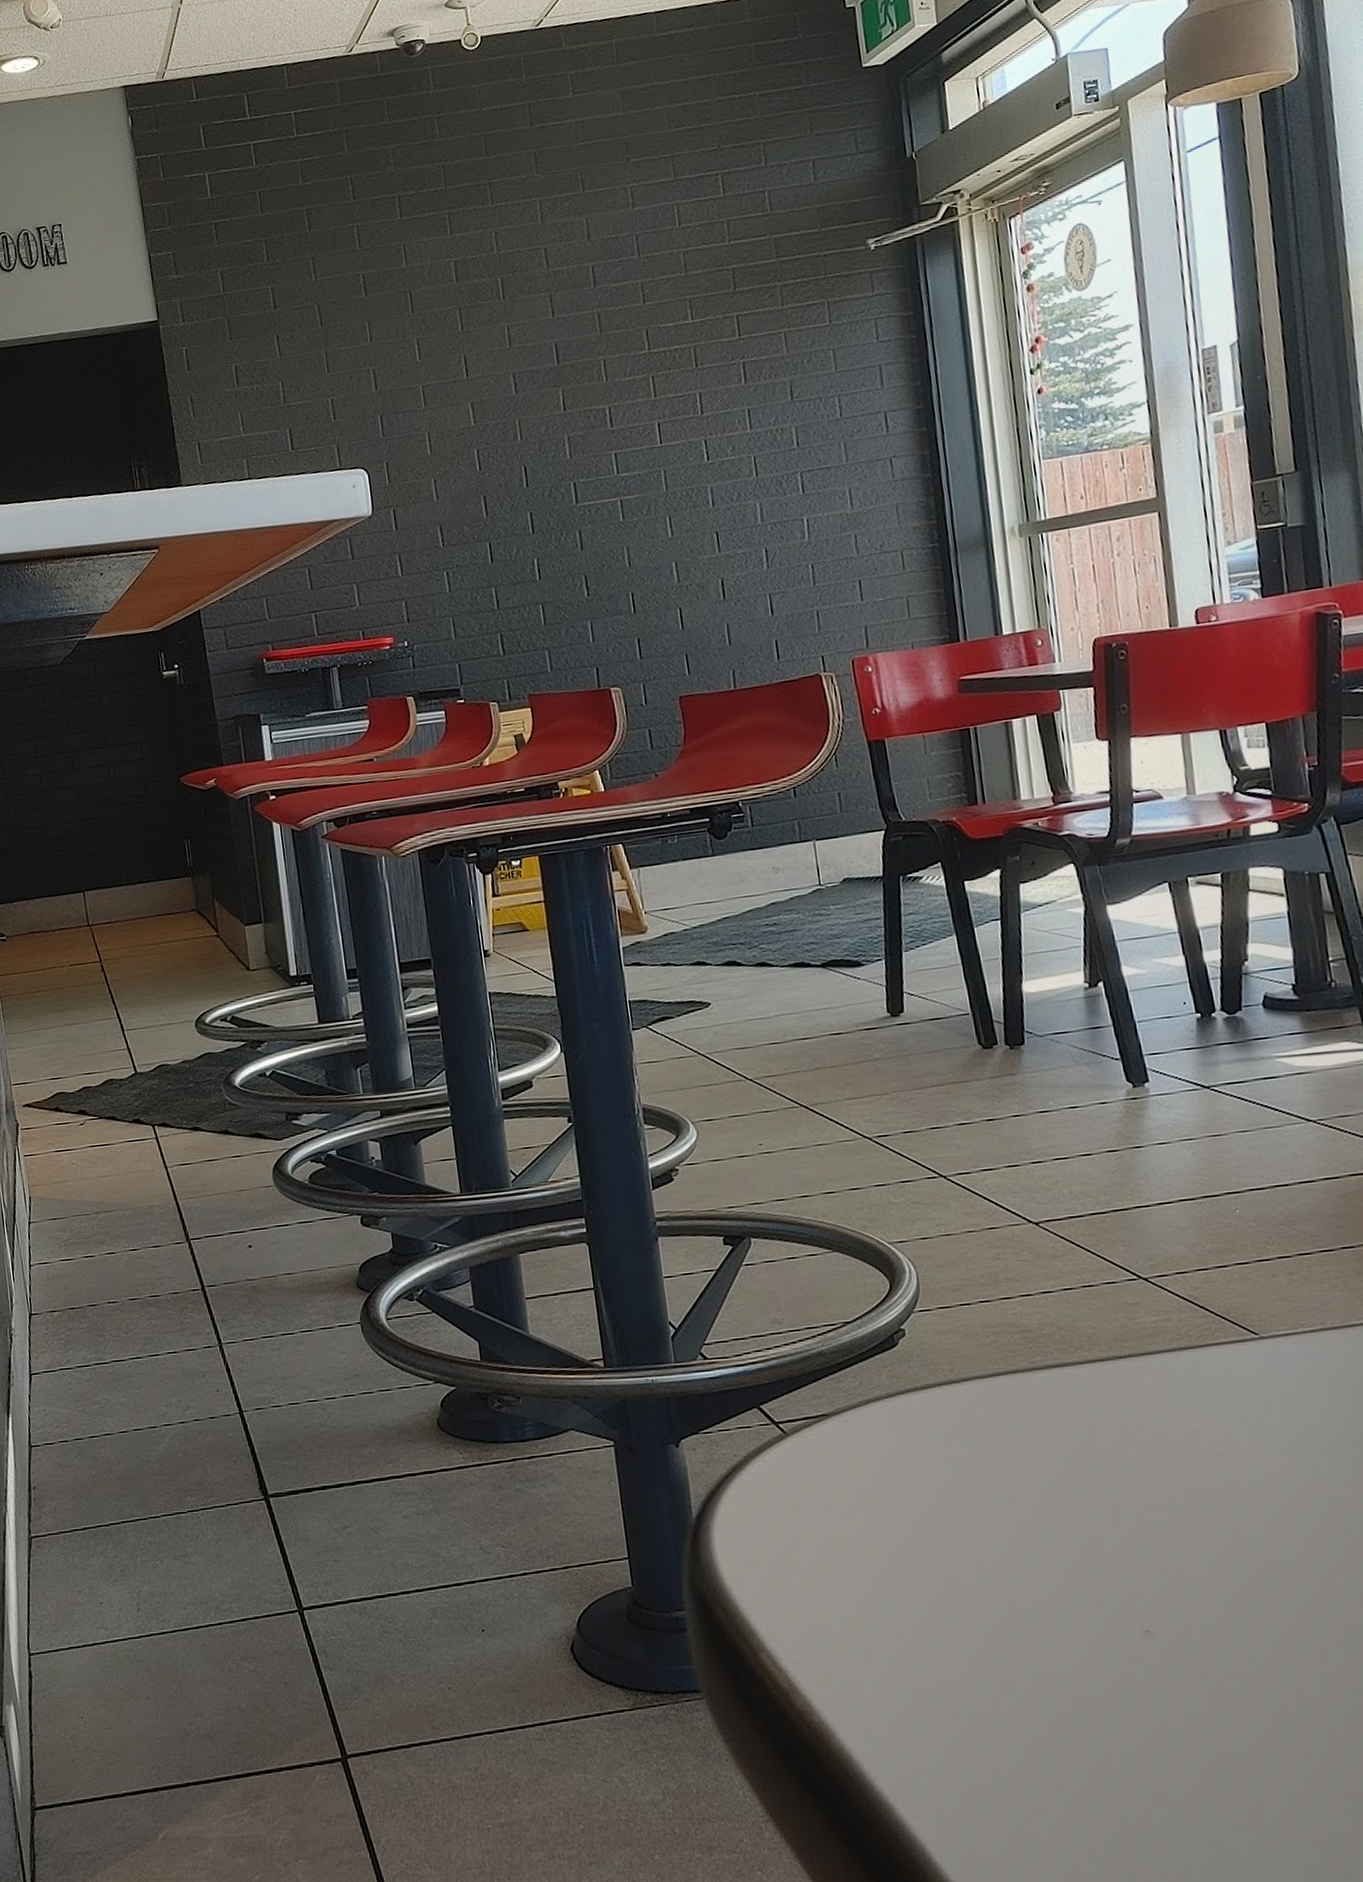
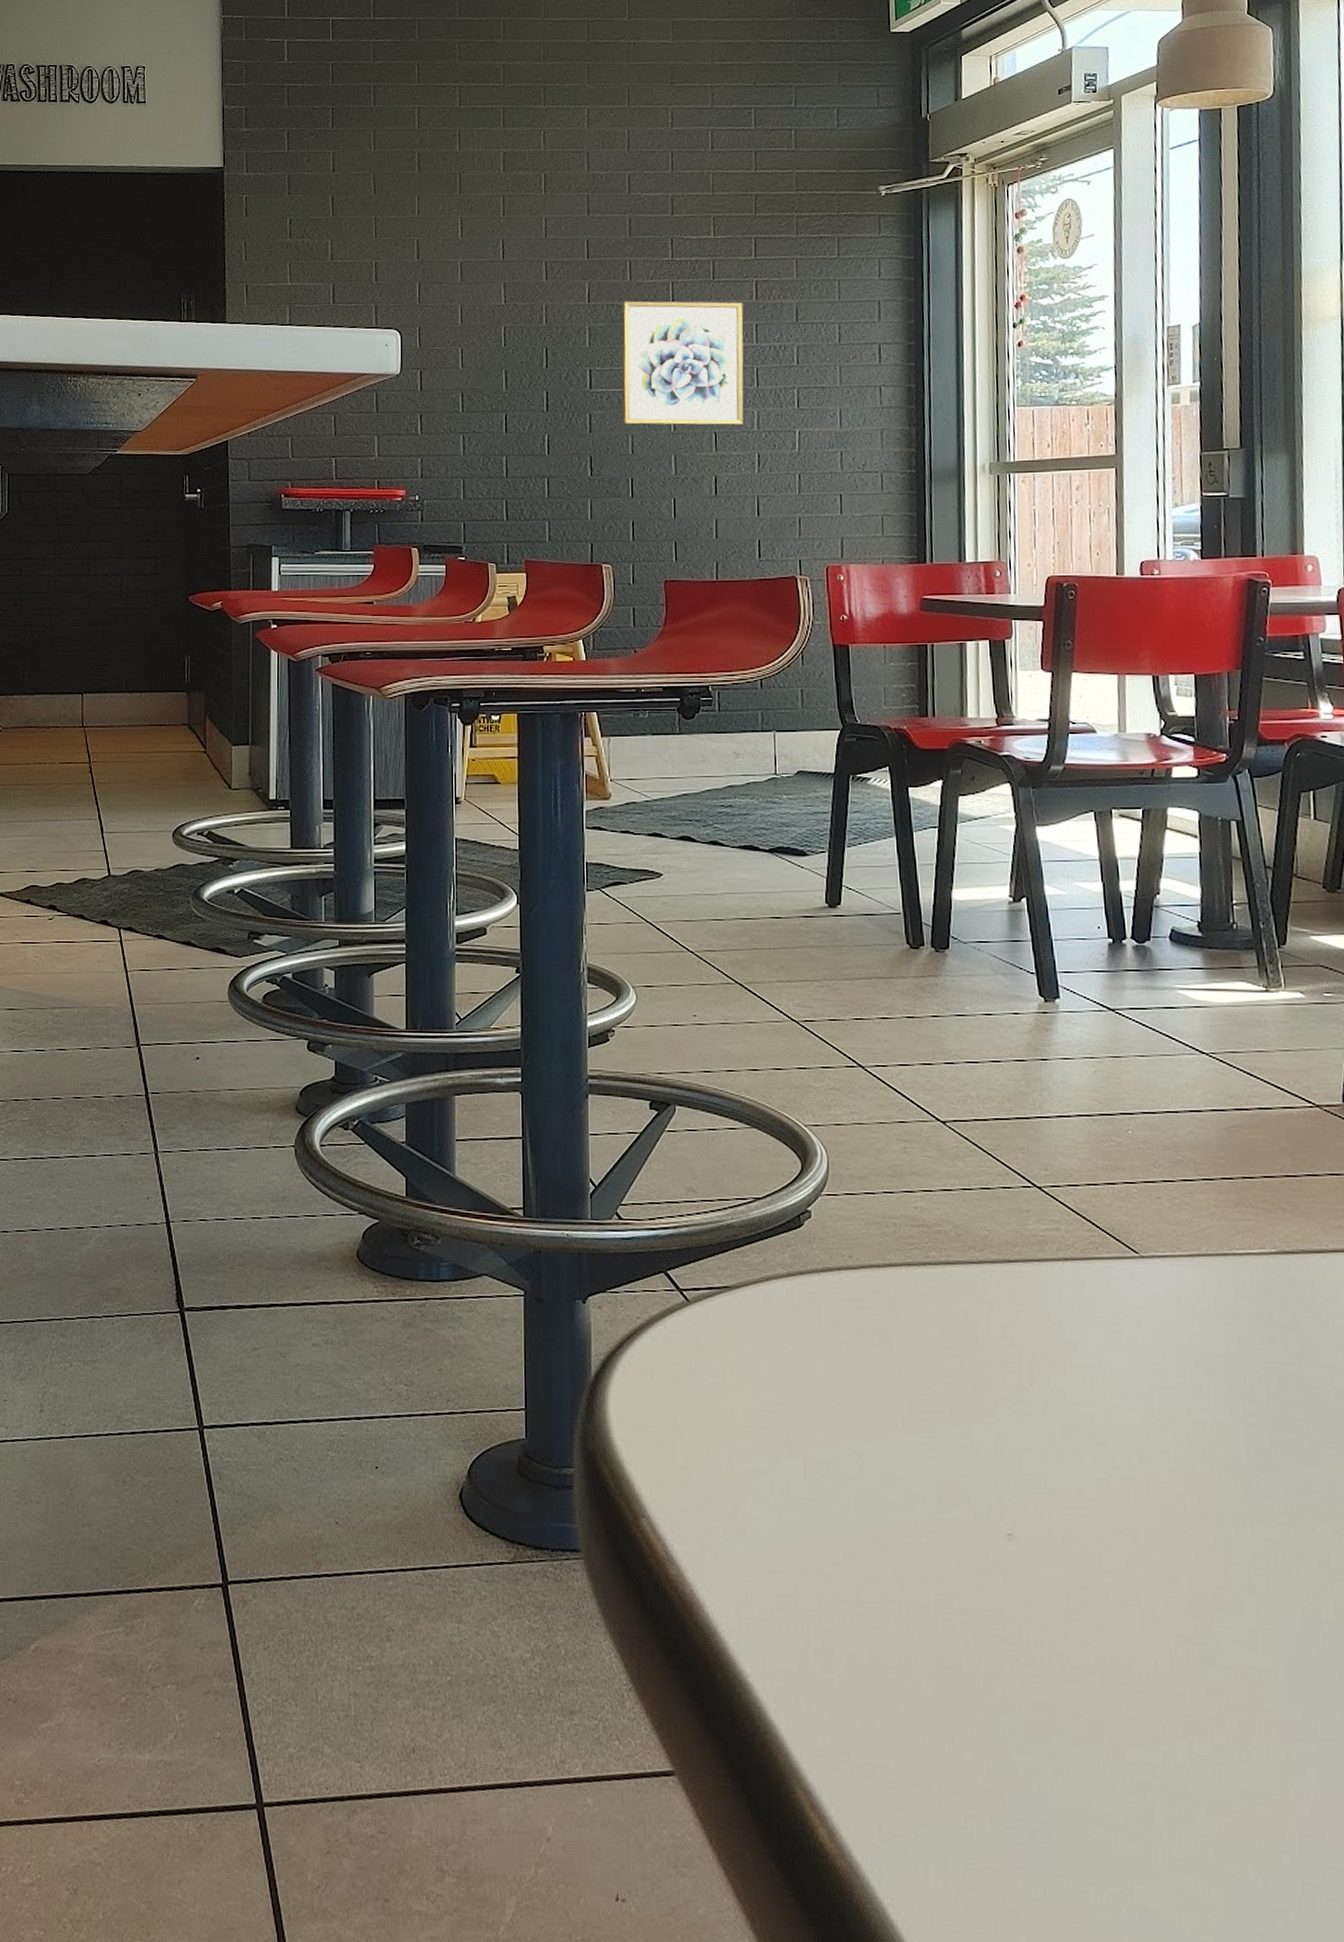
wall art: none [600,388,746,537] -> present [621,301,744,426]

